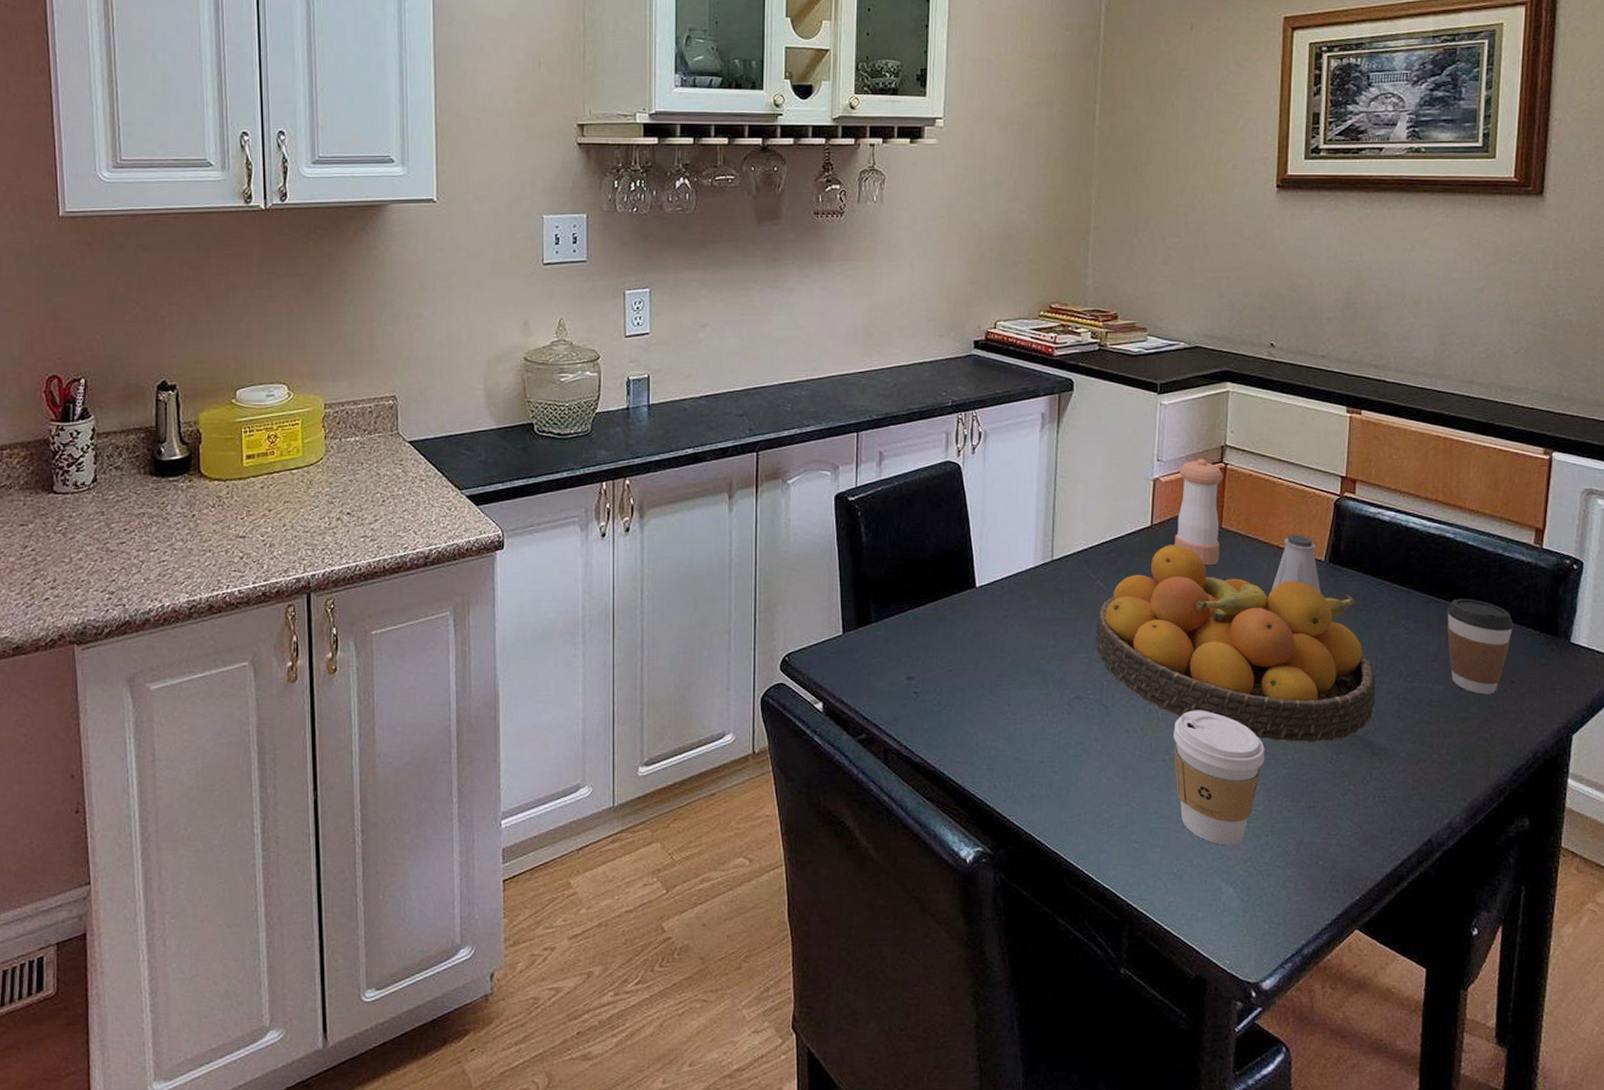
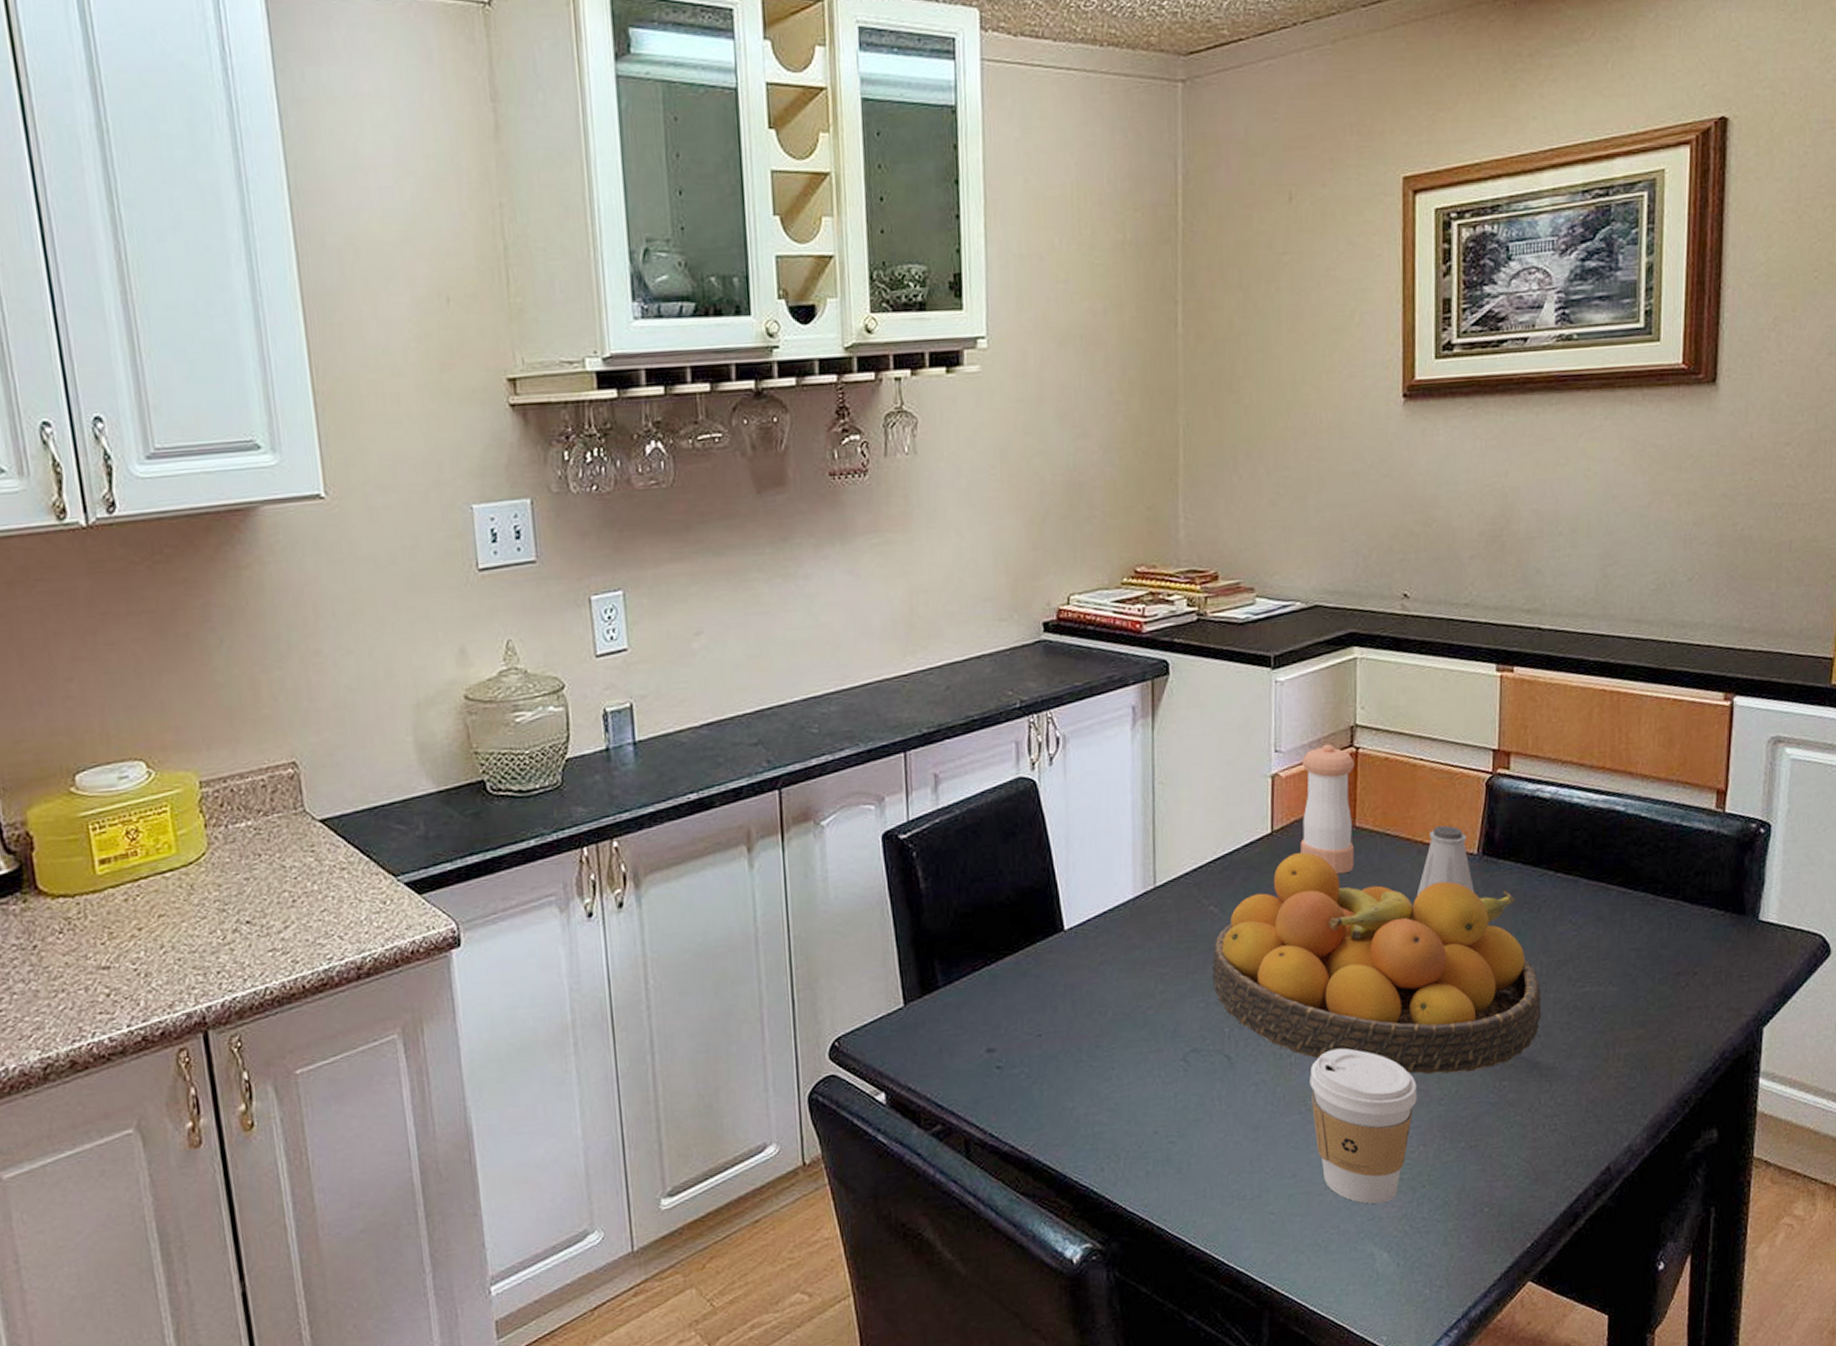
coffee cup: present [1446,598,1514,695] -> none [1618,881,1695,993]

